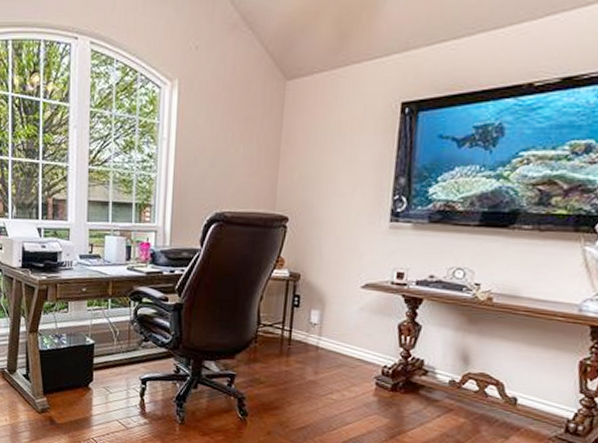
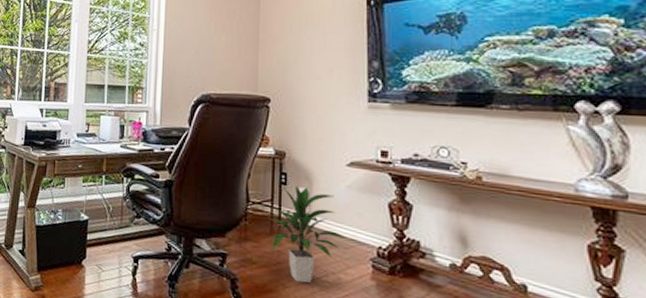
indoor plant: none [279,308,354,401] -> present [270,186,346,284]

